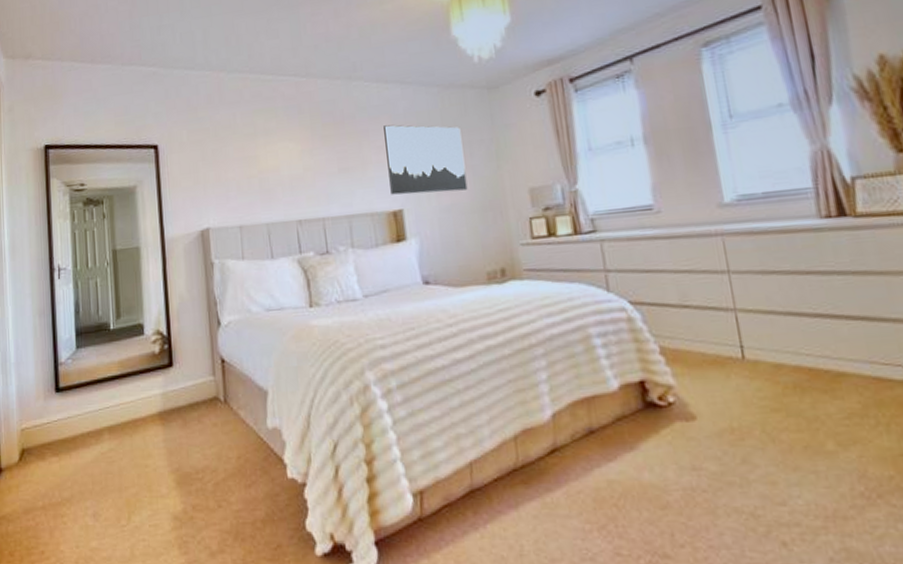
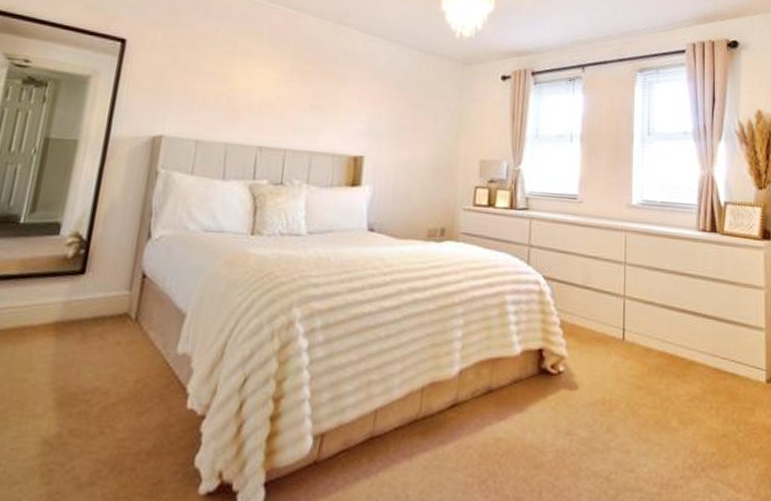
wall art: present [384,124,468,195] -> none [356,74,432,150]

